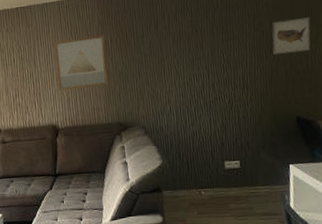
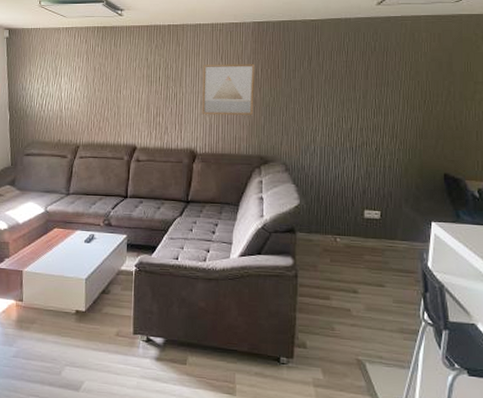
wall art: present [272,17,311,55] -> none [426,72,469,107]

